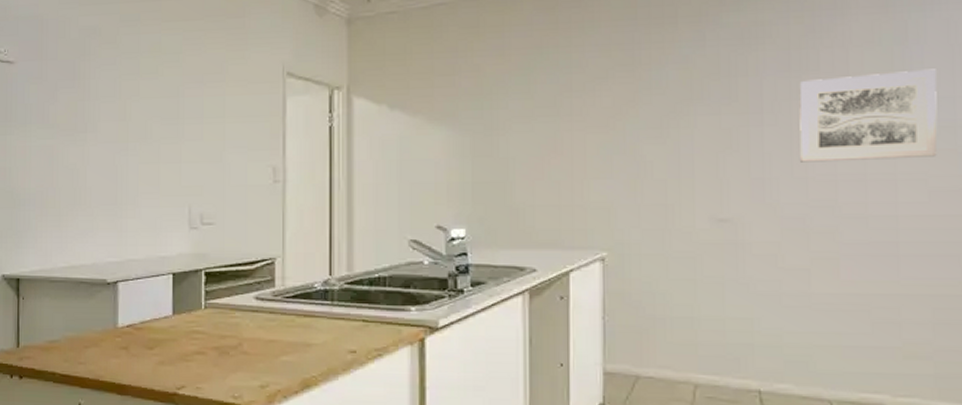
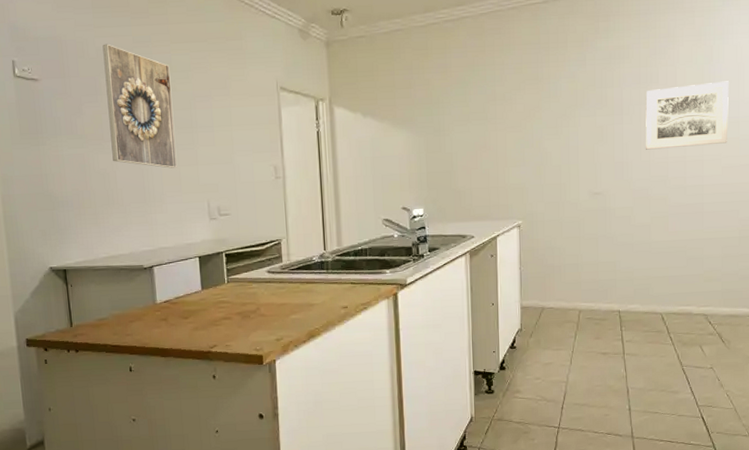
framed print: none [84,23,158,166] -> present [102,44,177,168]

